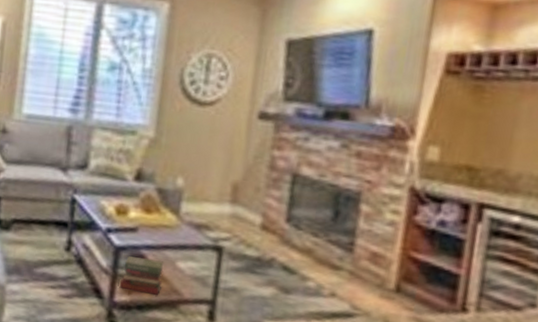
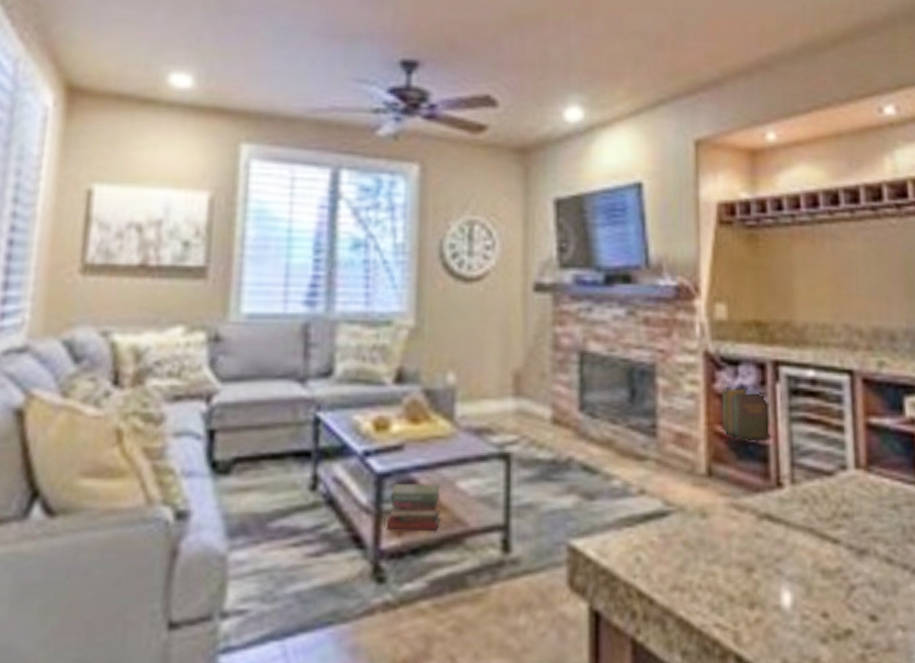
books: none [416,221,466,271] -> present [721,388,772,440]

